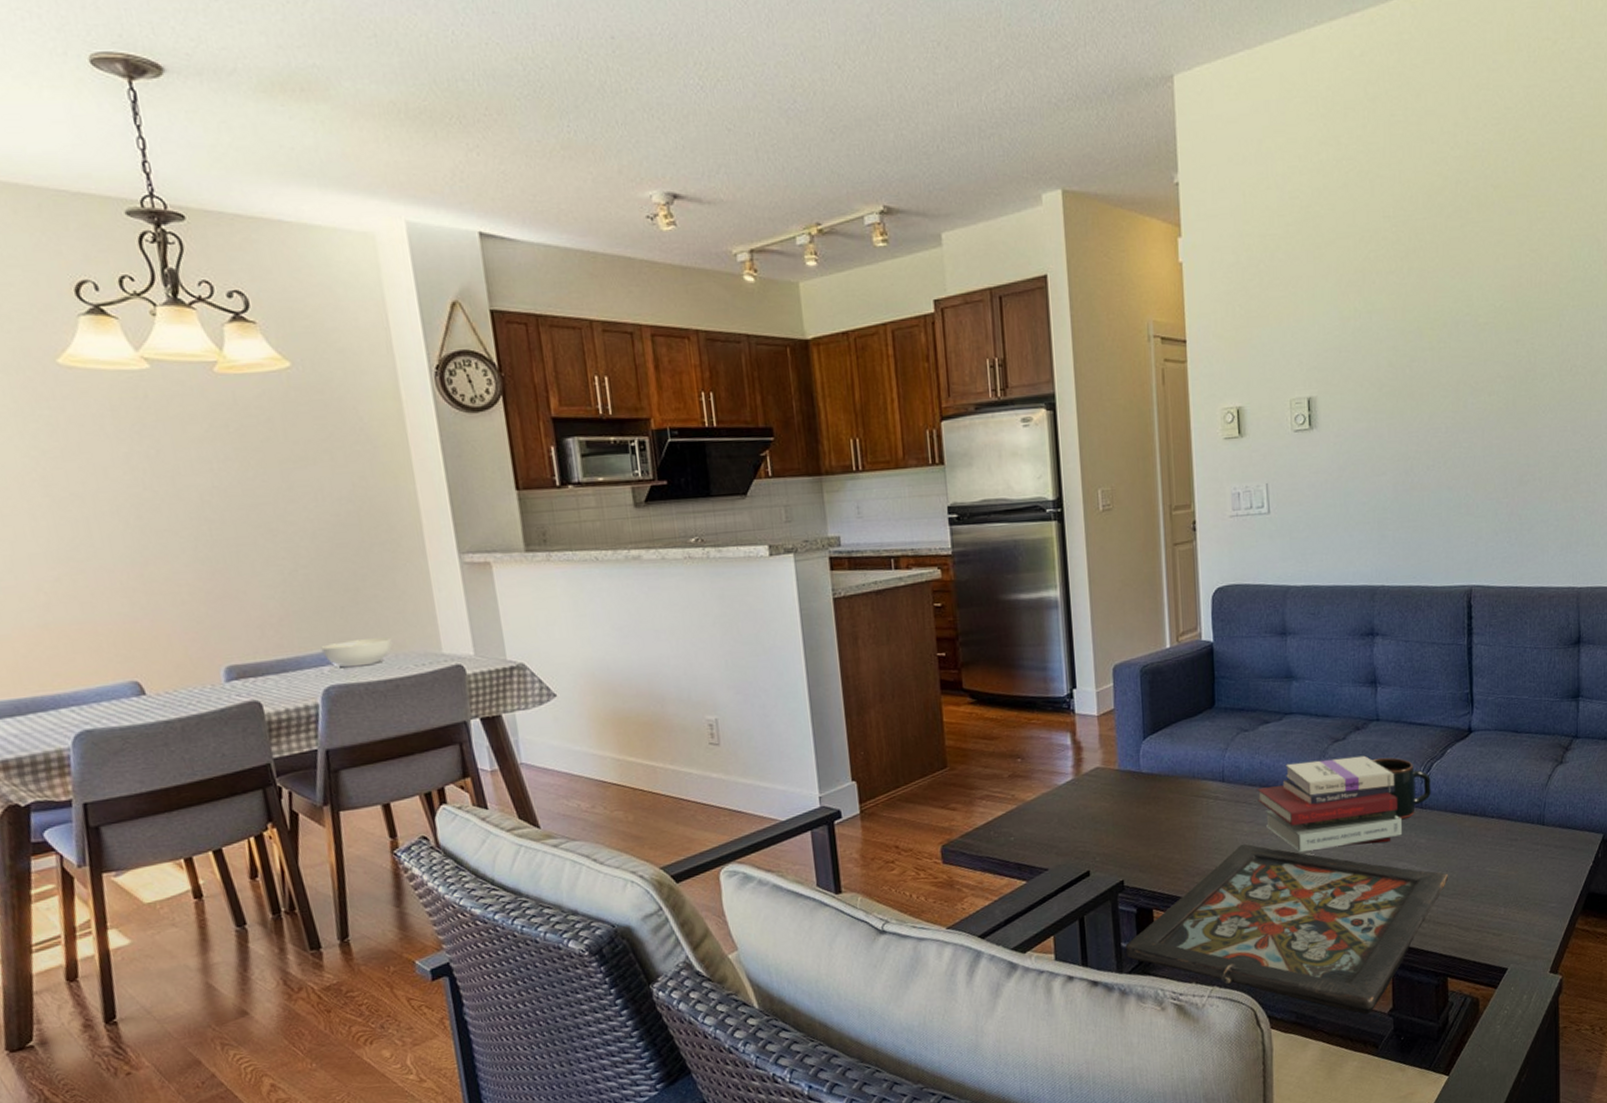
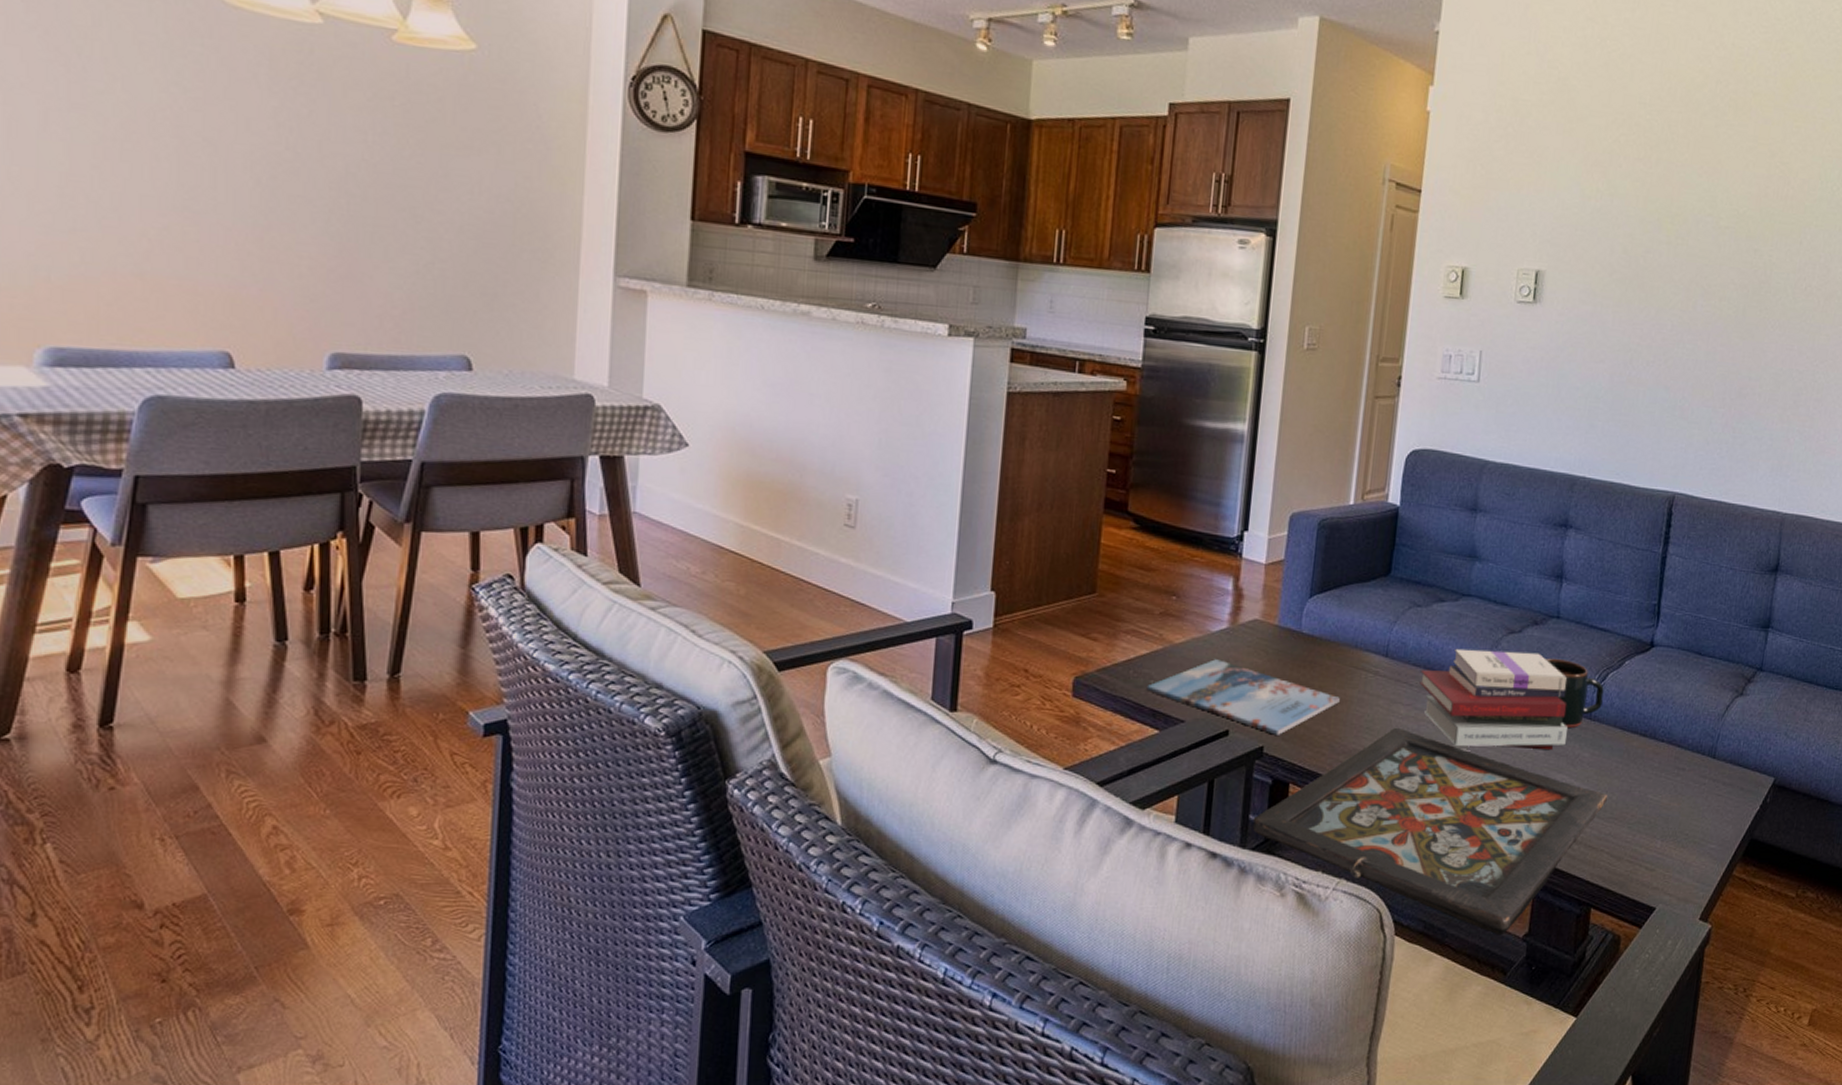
bowl: present [320,637,393,668] -> none [441,348,522,379]
magazine: none [1008,809,1187,869] -> present [1146,659,1340,735]

